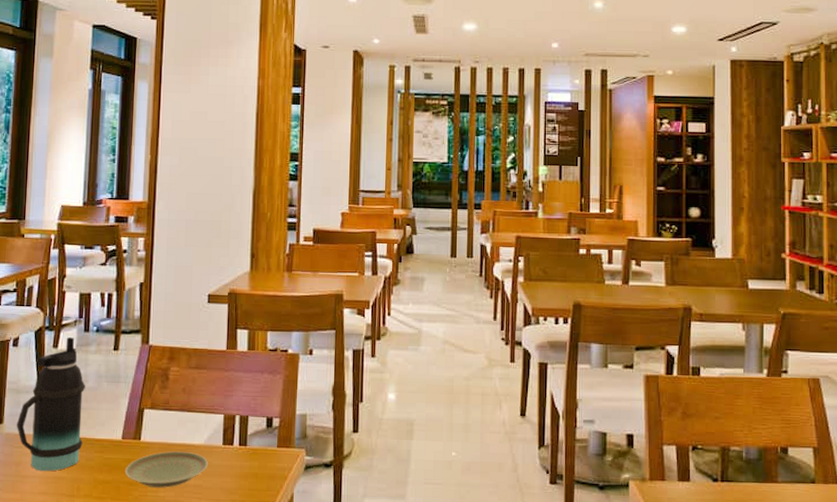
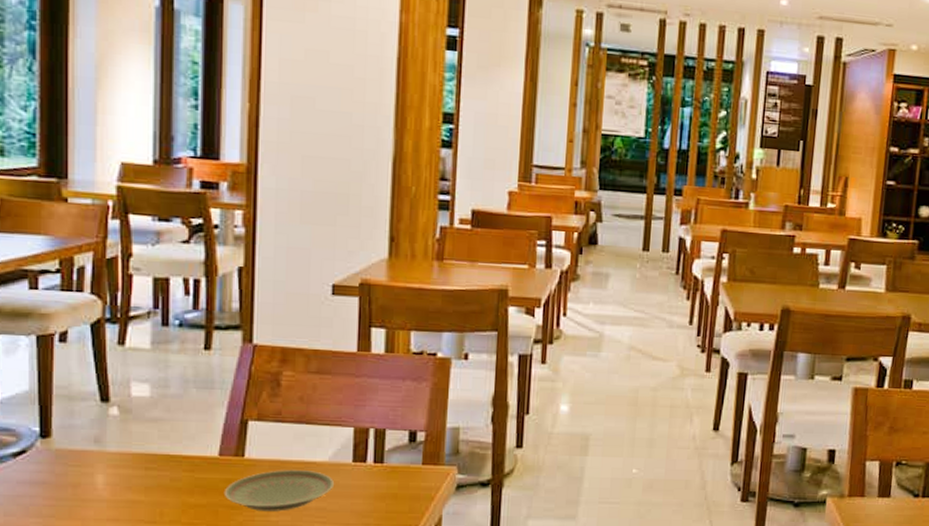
bottle: present [16,337,85,472] -> none [70,332,166,494]

